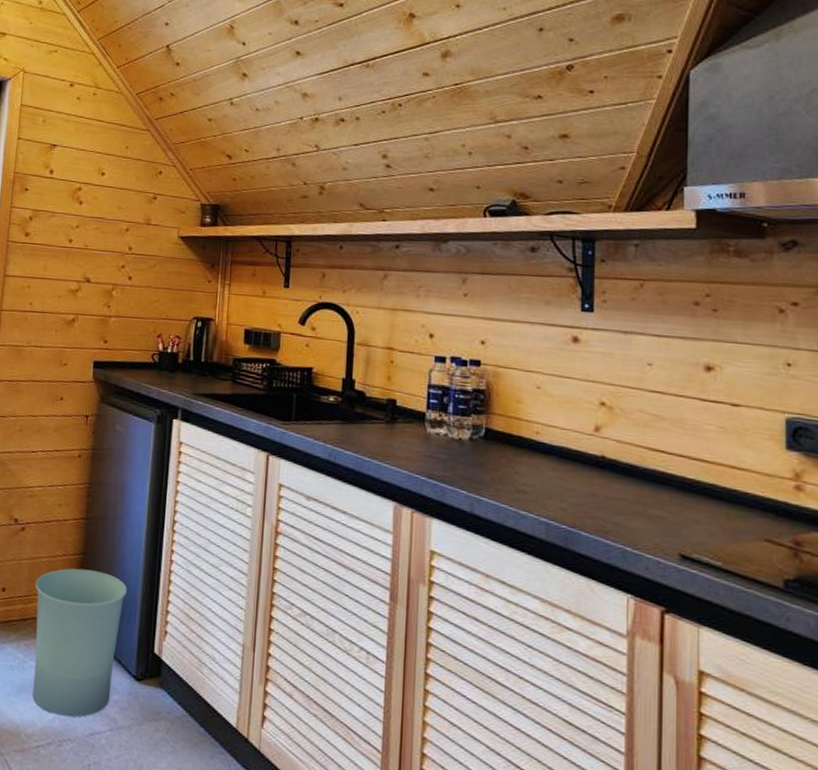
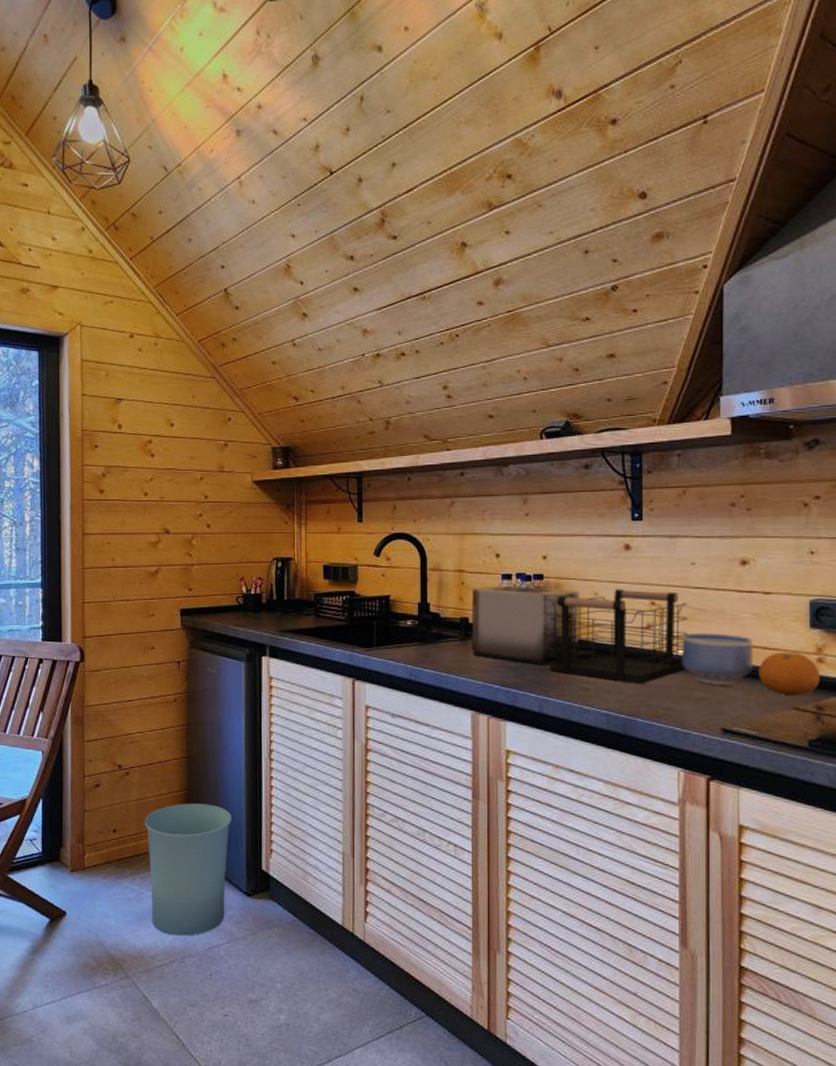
toaster: none [398,367,520,461] -> present [471,585,580,665]
dish rack: none [483,384,643,493] -> present [549,589,688,684]
bowl: none [634,441,718,506] -> present [681,633,753,686]
fruit: none [725,473,798,526] -> present [759,652,820,696]

